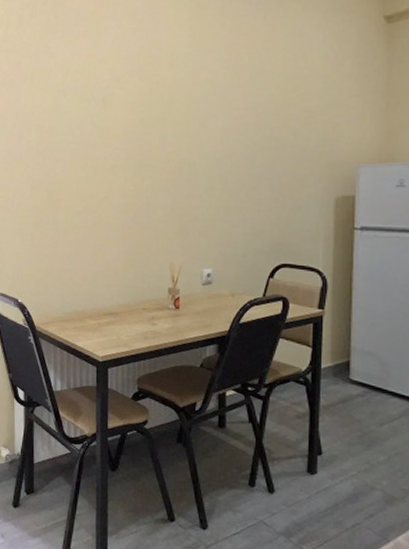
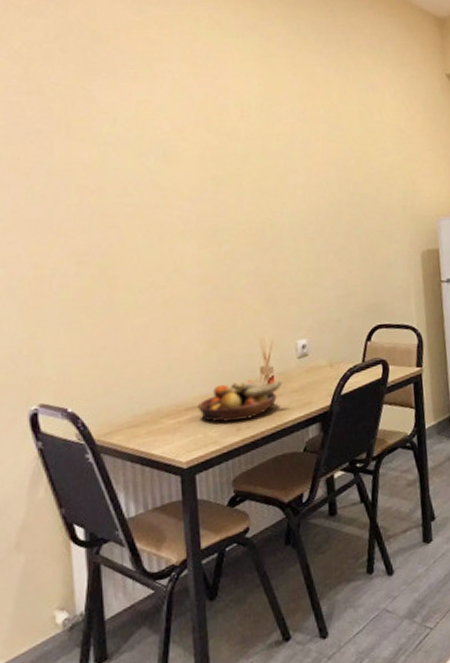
fruit bowl: none [114,297,186,331] -> present [197,380,282,423]

